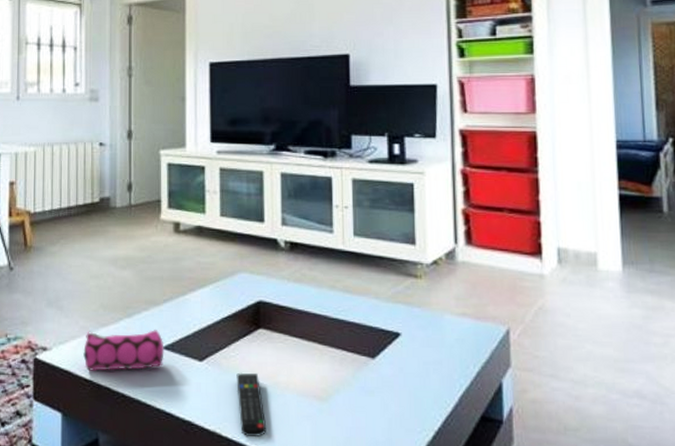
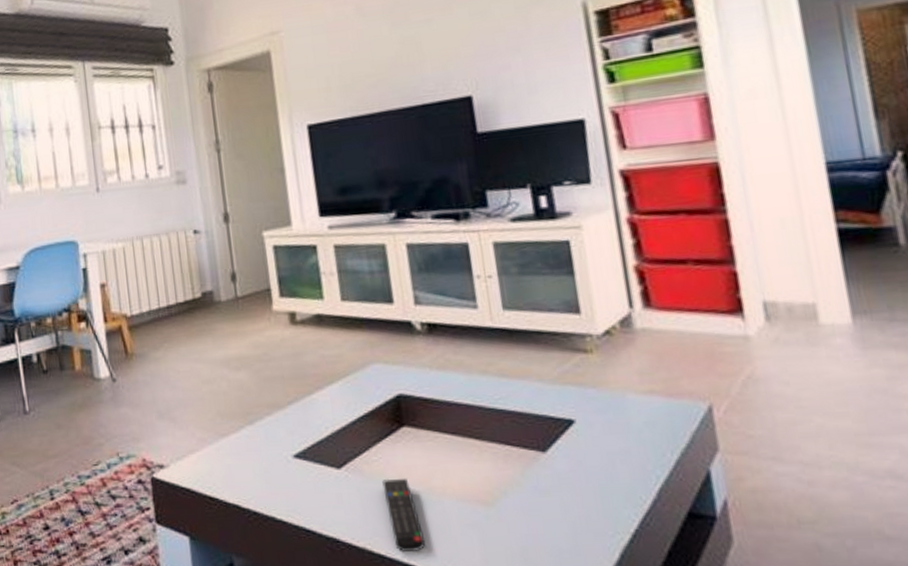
pencil case: present [83,330,164,371] -> none [204,436,297,488]

